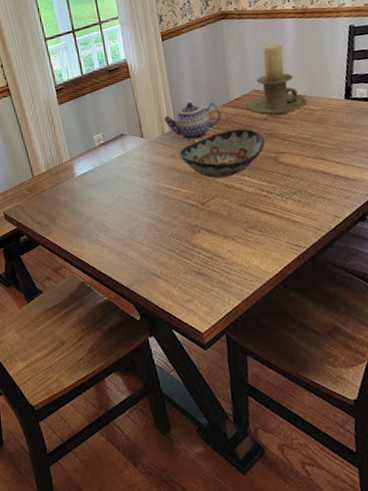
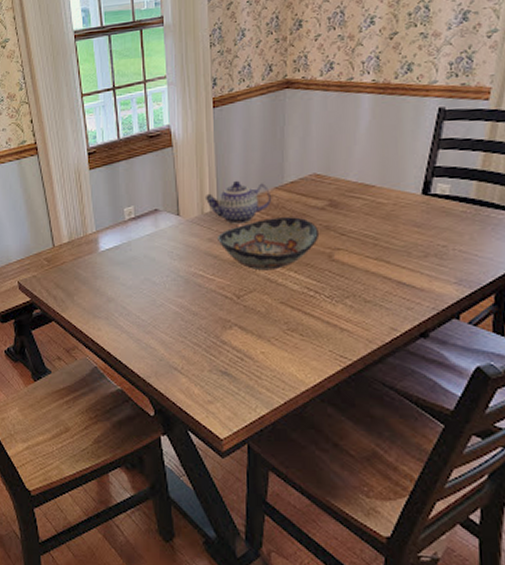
candle holder: present [245,44,308,115] -> none [301,123,376,205]

